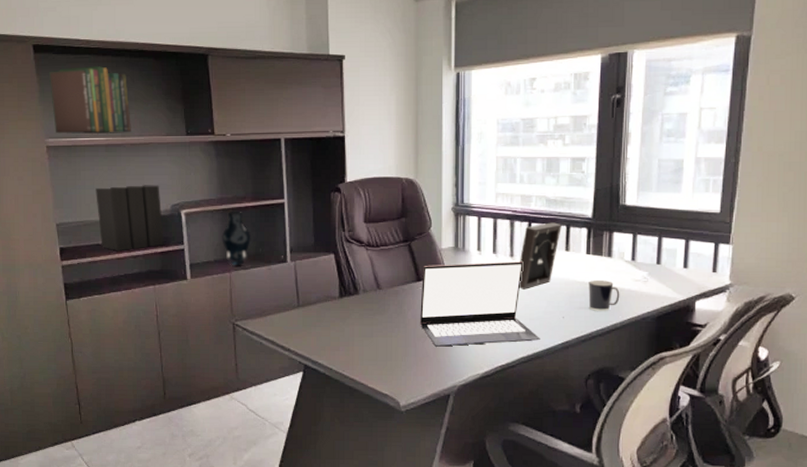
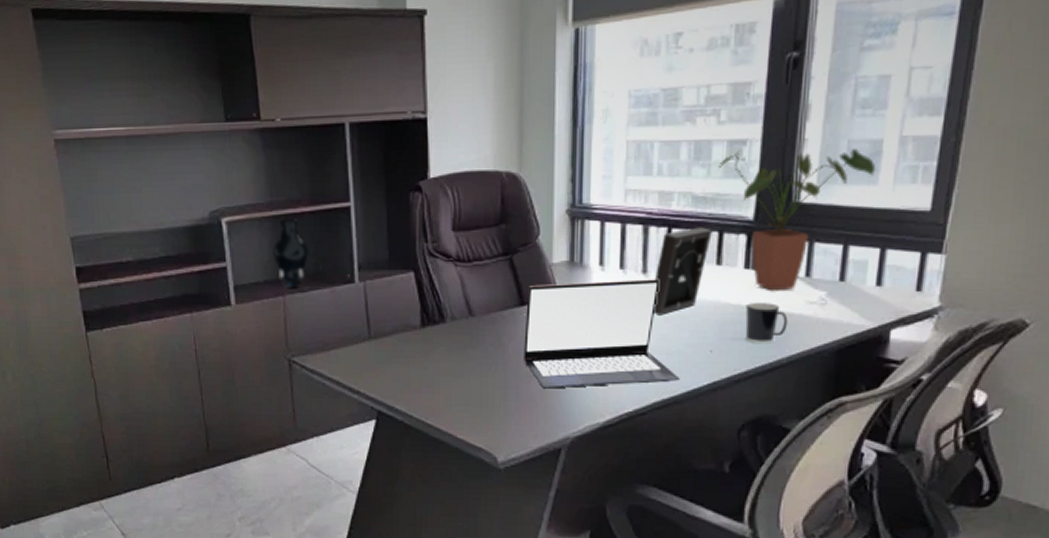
books: present [48,65,131,135] -> none [52,33,157,124]
books: present [96,185,164,252] -> none [116,186,202,271]
house plant: none [565,165,680,272] -> present [718,149,876,292]

